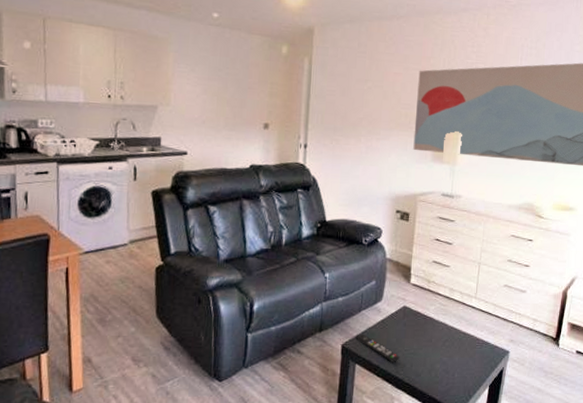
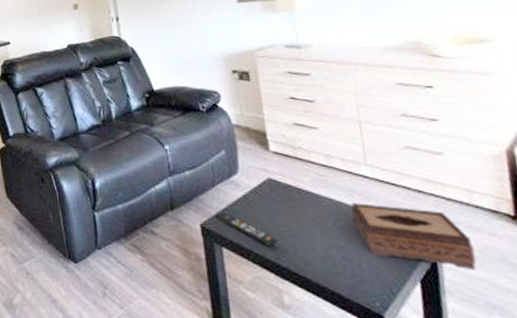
tissue box: none [457,328,527,377] -> present [351,203,477,271]

